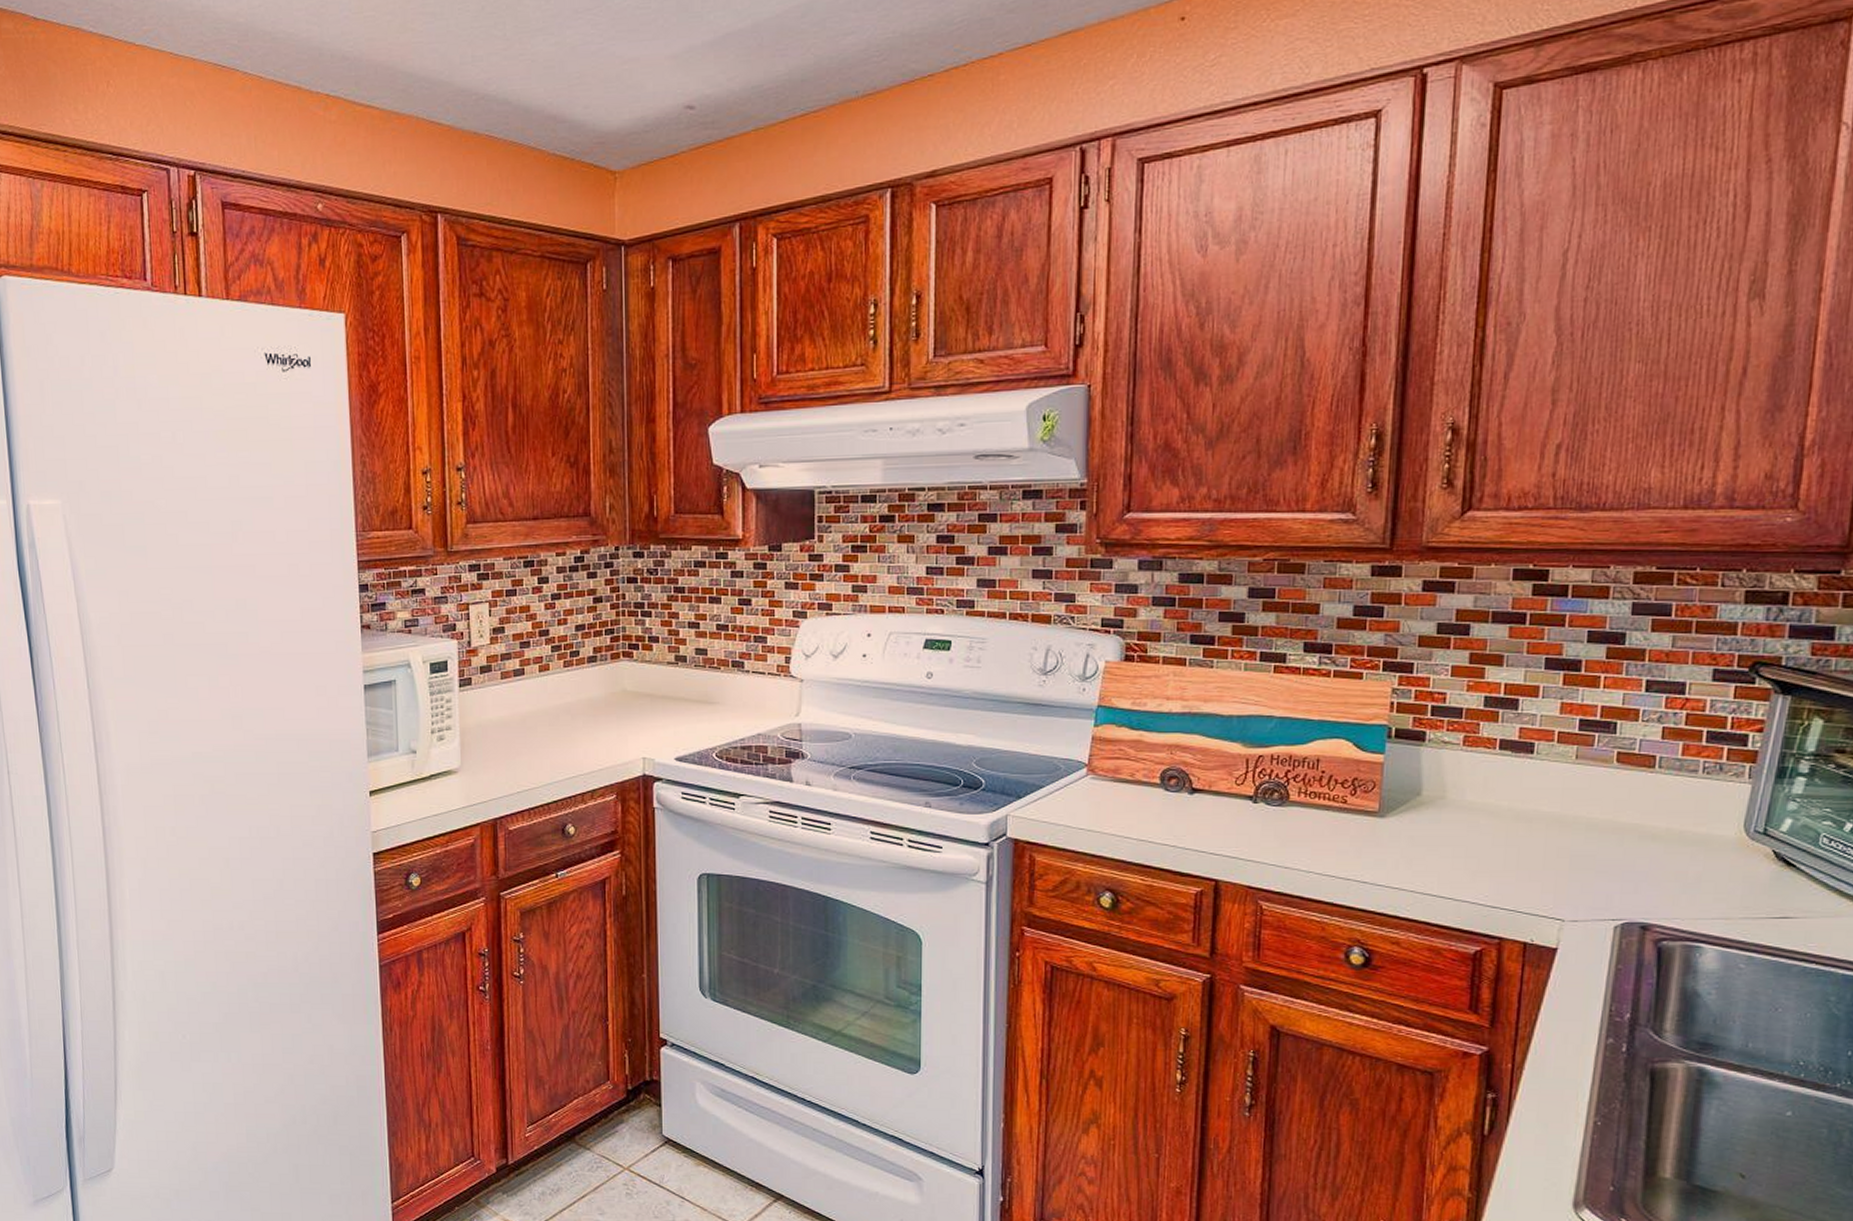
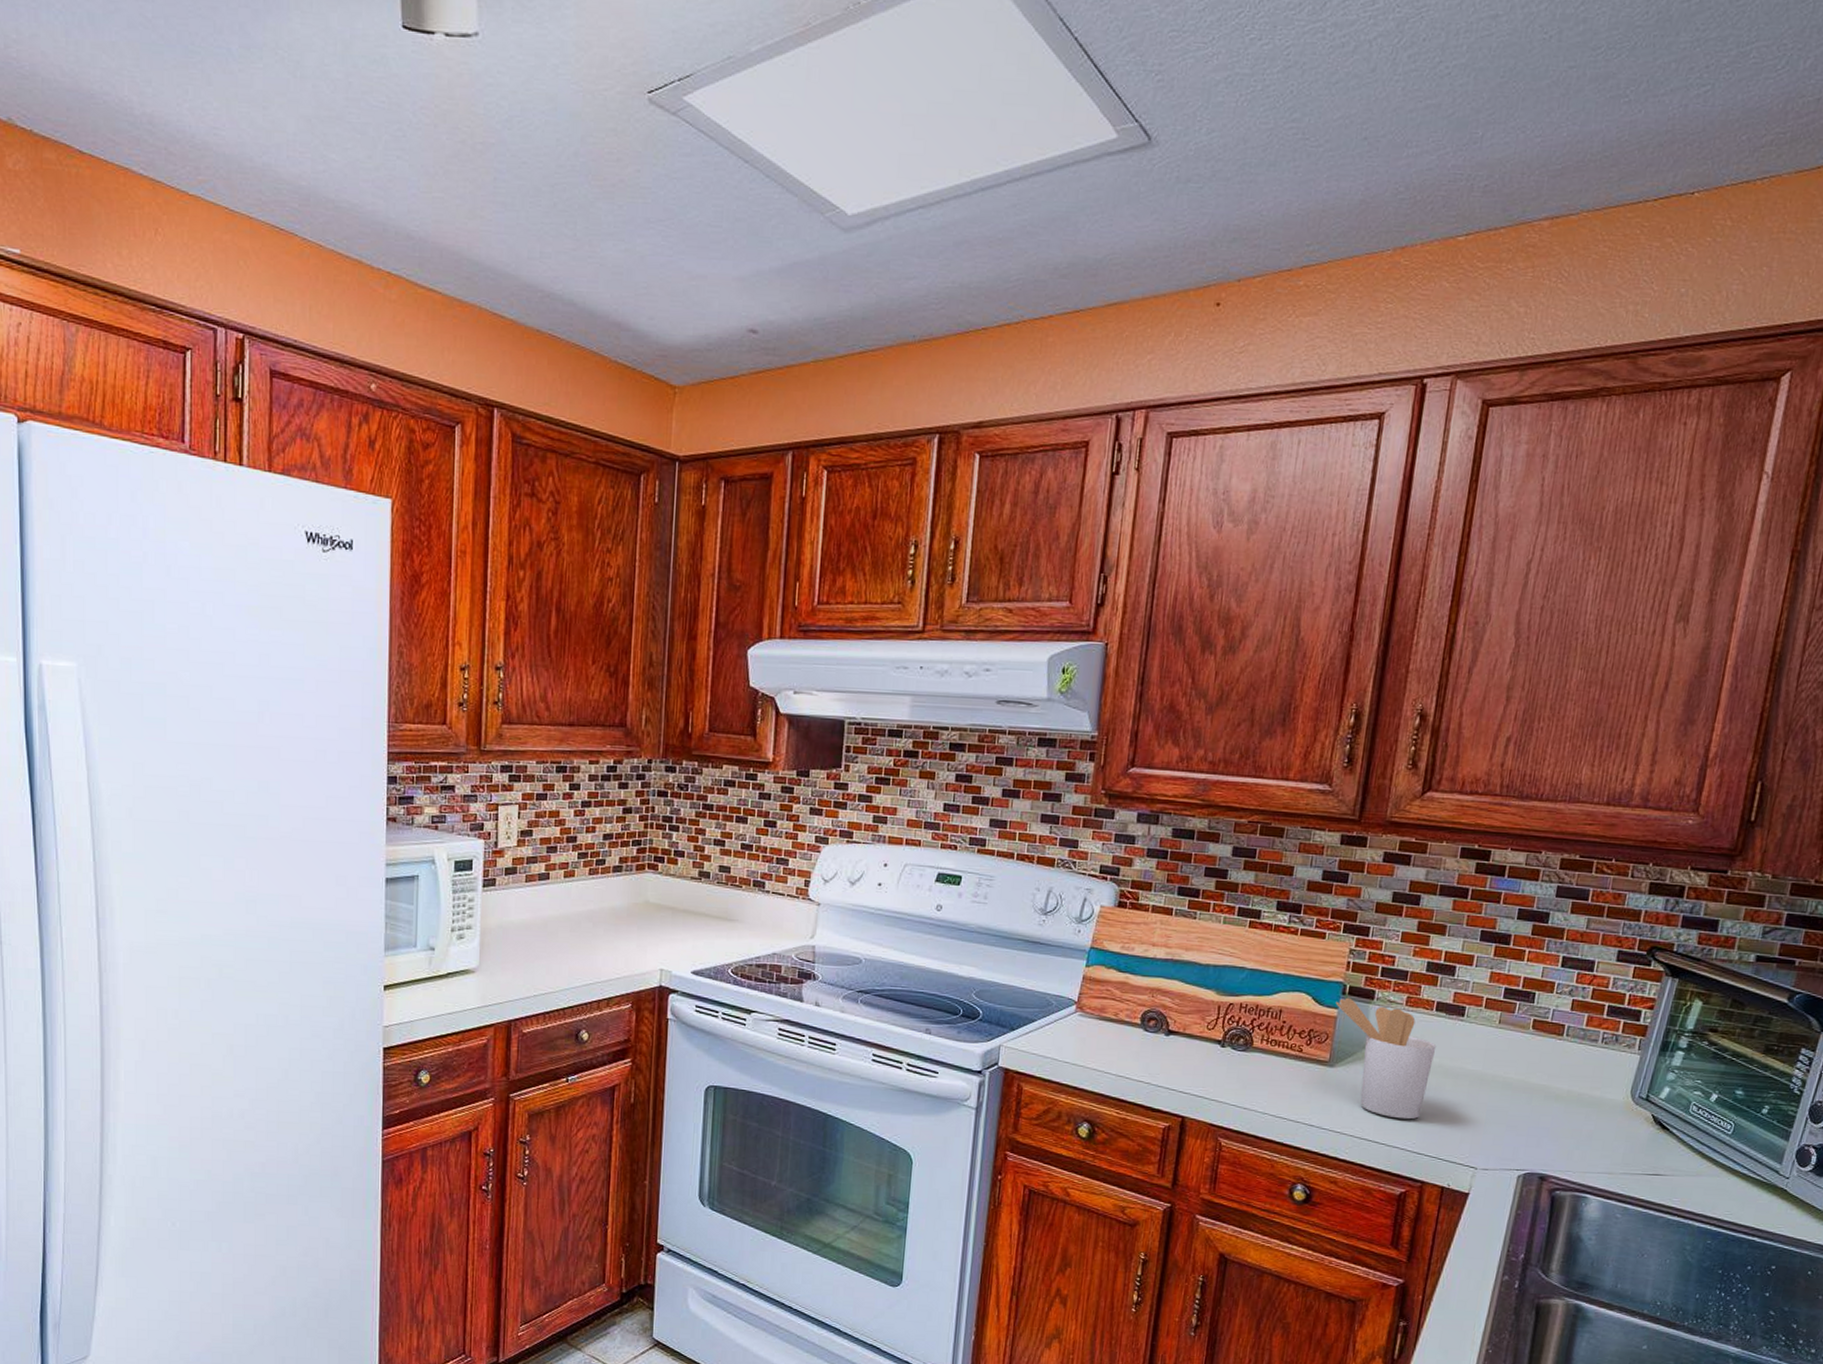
utensil holder: none [1381,741,1504,870] -> present [1335,997,1437,1120]

